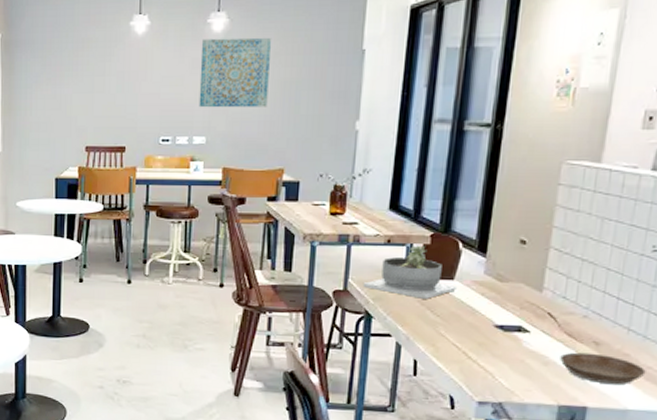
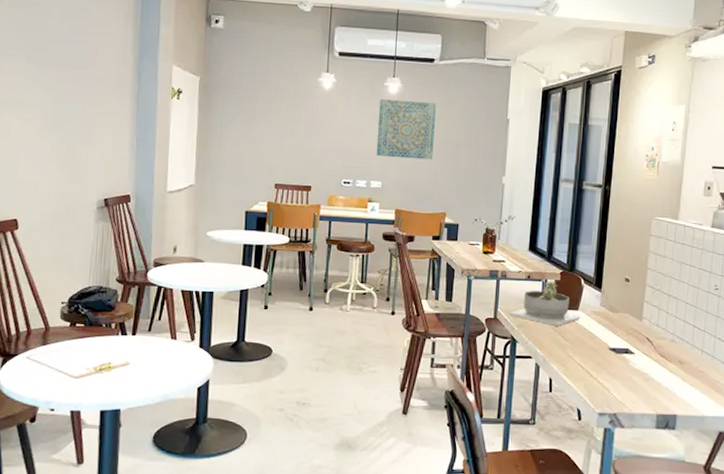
saucer: present [560,352,646,385] -> none [656,370,715,396]

